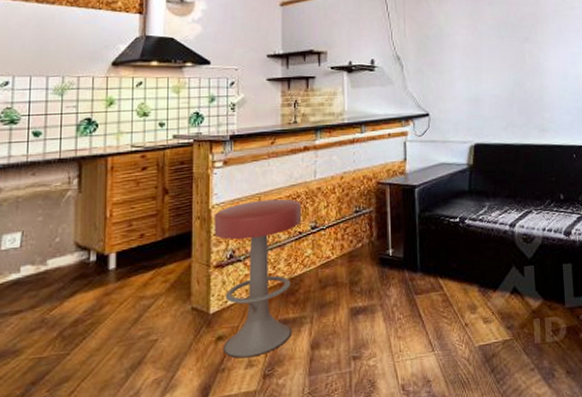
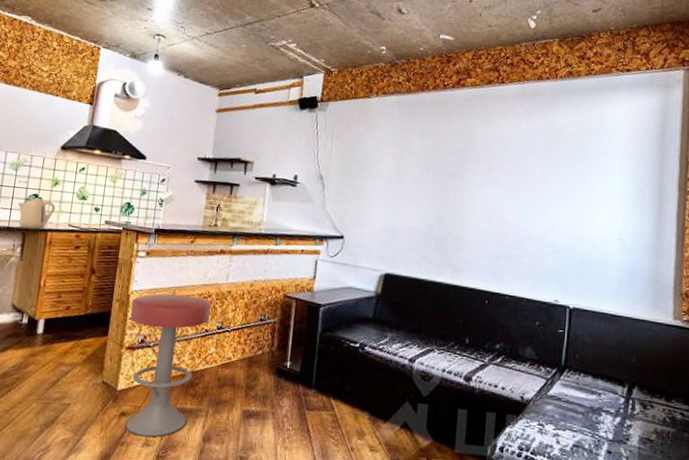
kettle: none [68,121,114,158] -> present [17,197,56,230]

